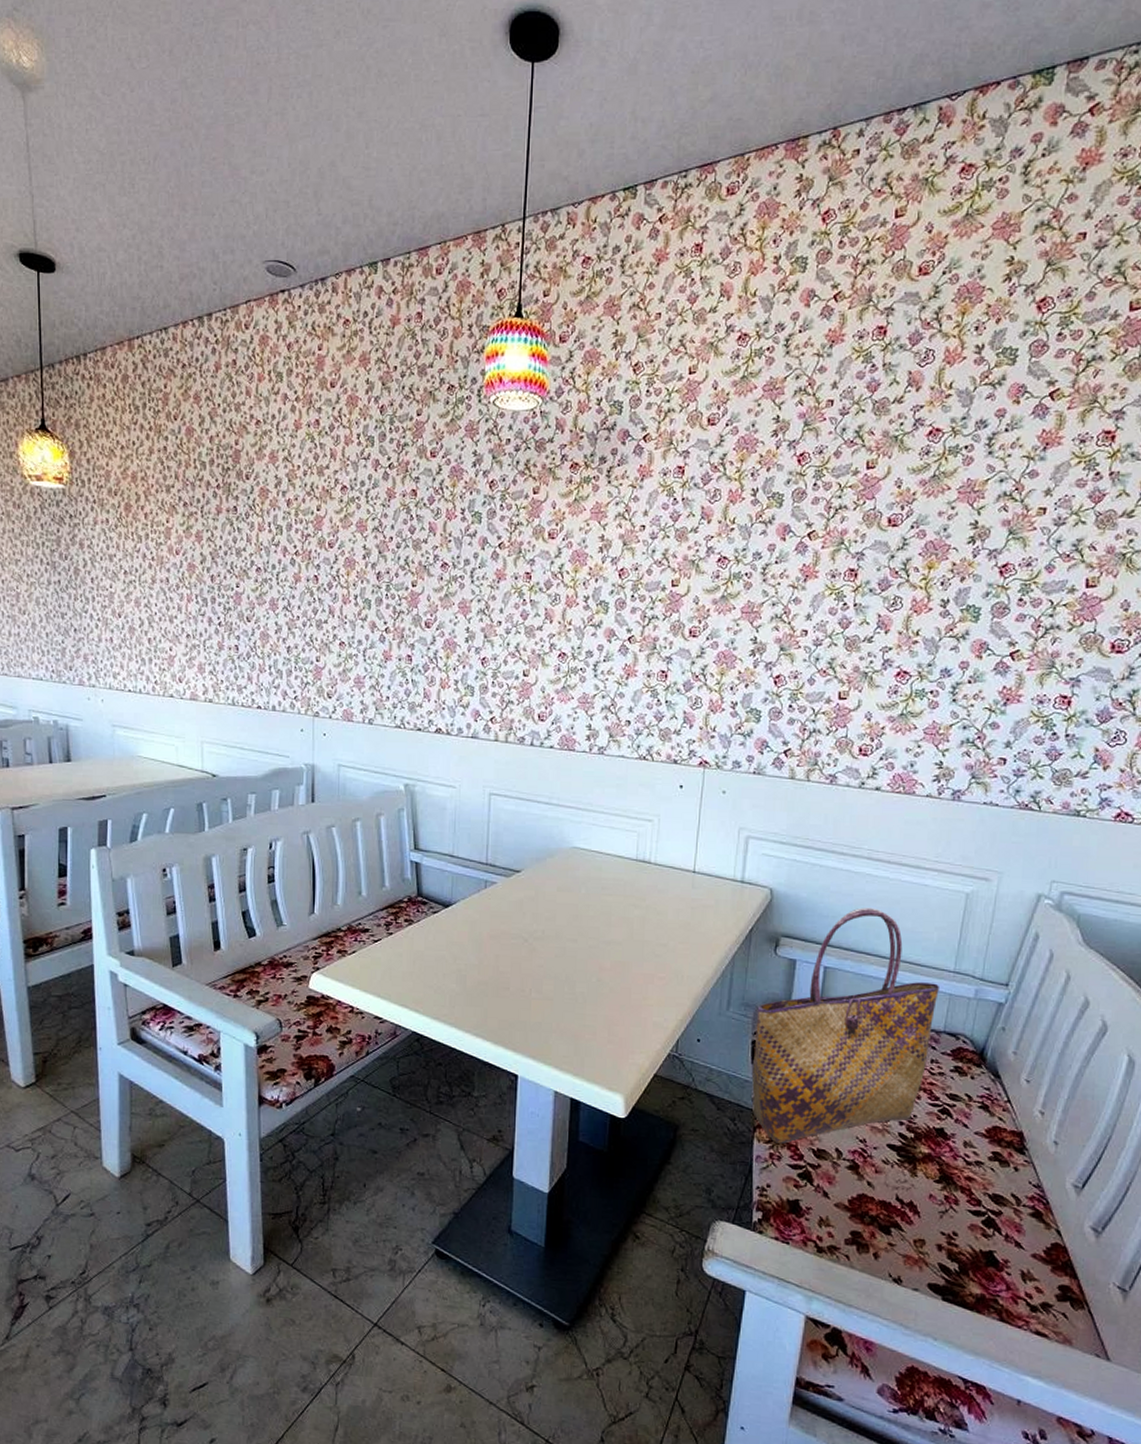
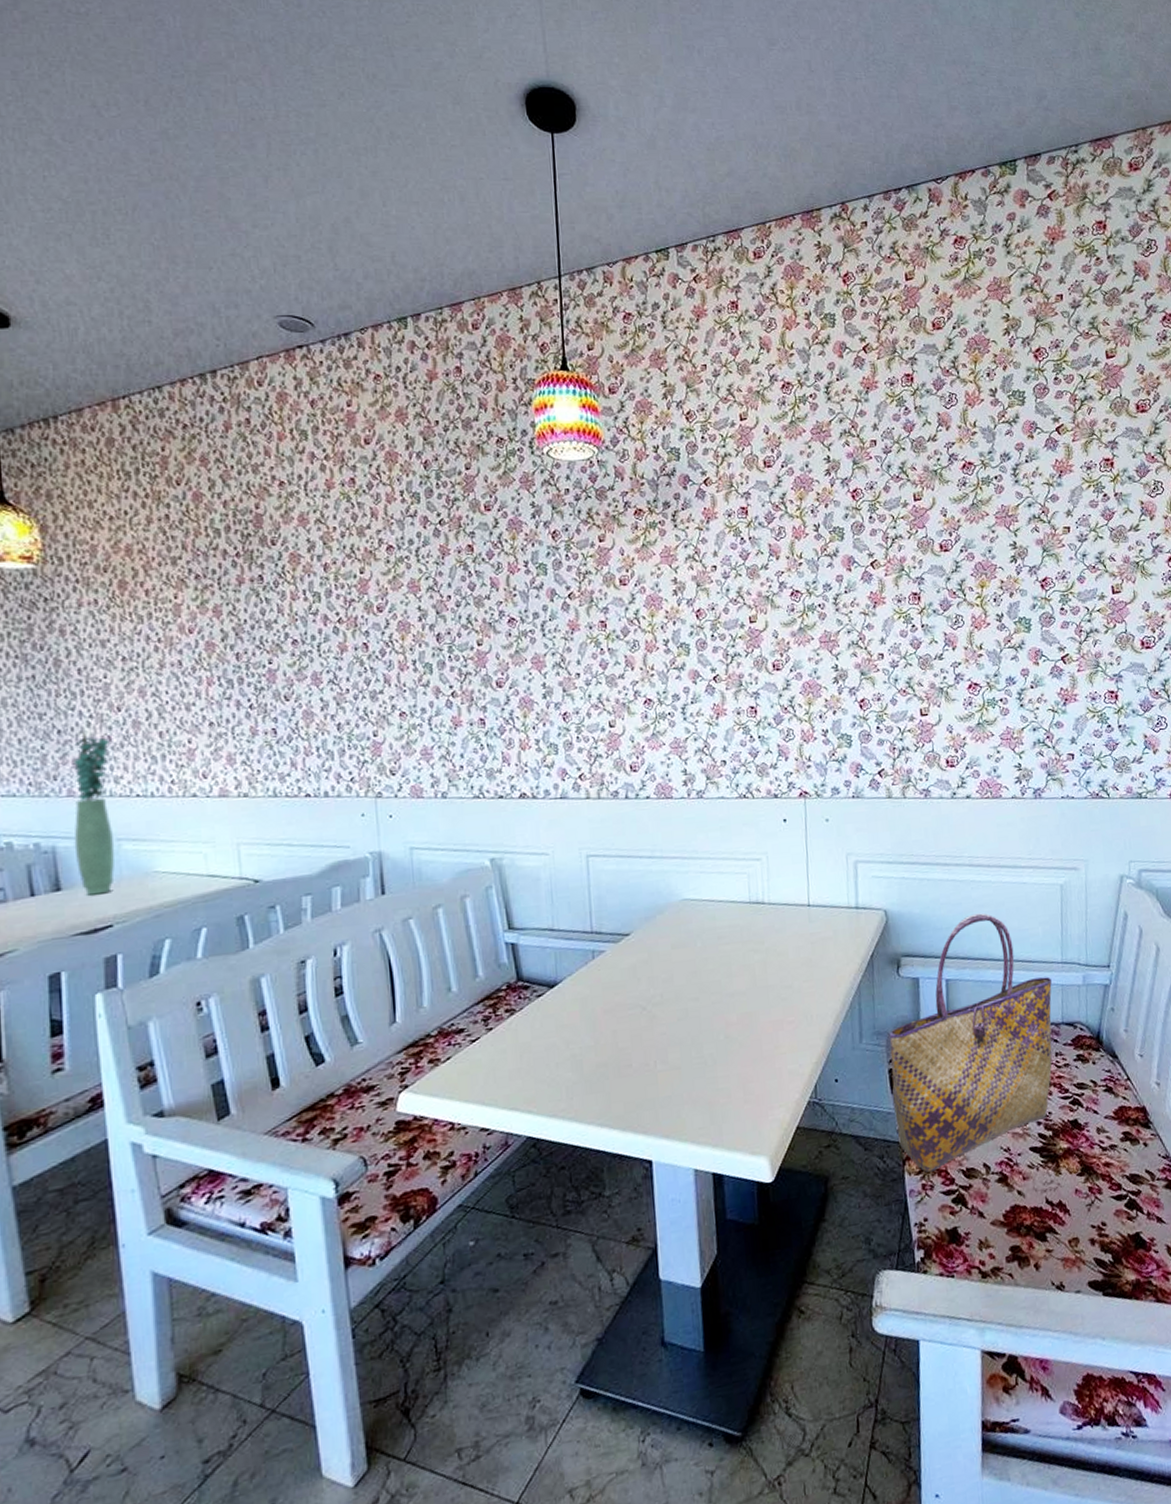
vase: none [82,631,111,770] -> present [73,730,116,896]

